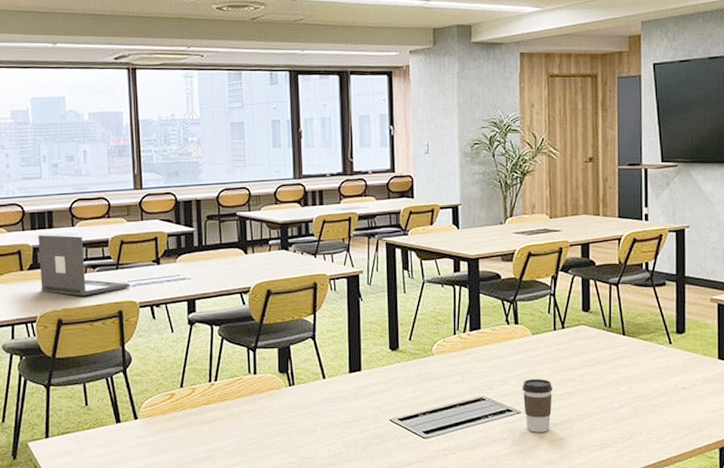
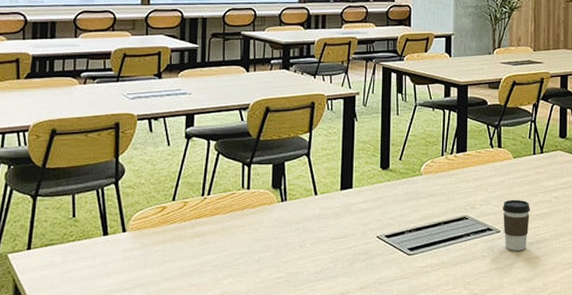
laptop: present [38,235,130,296] -> none [37,45,130,107]

